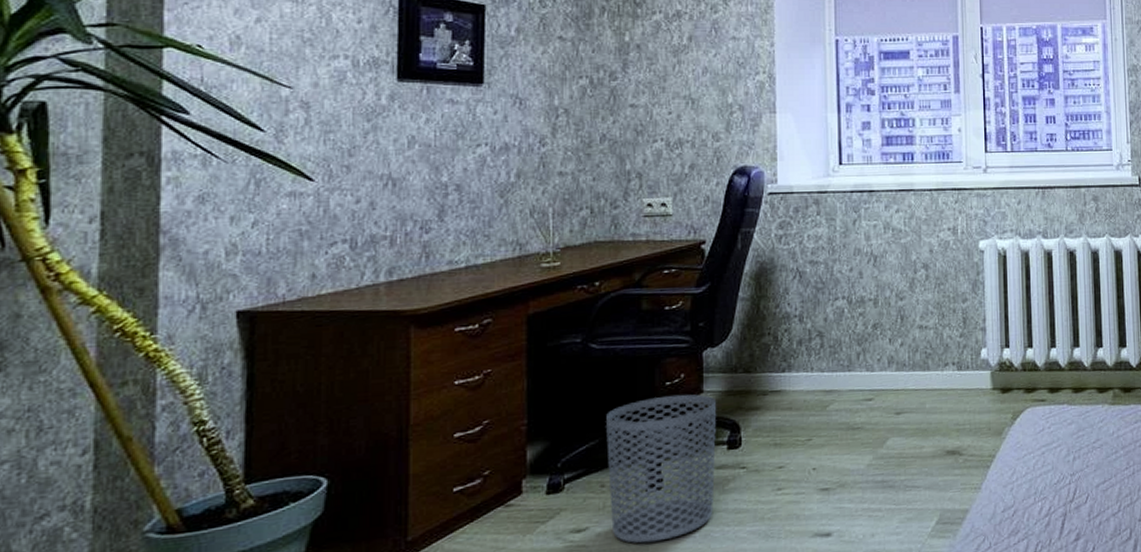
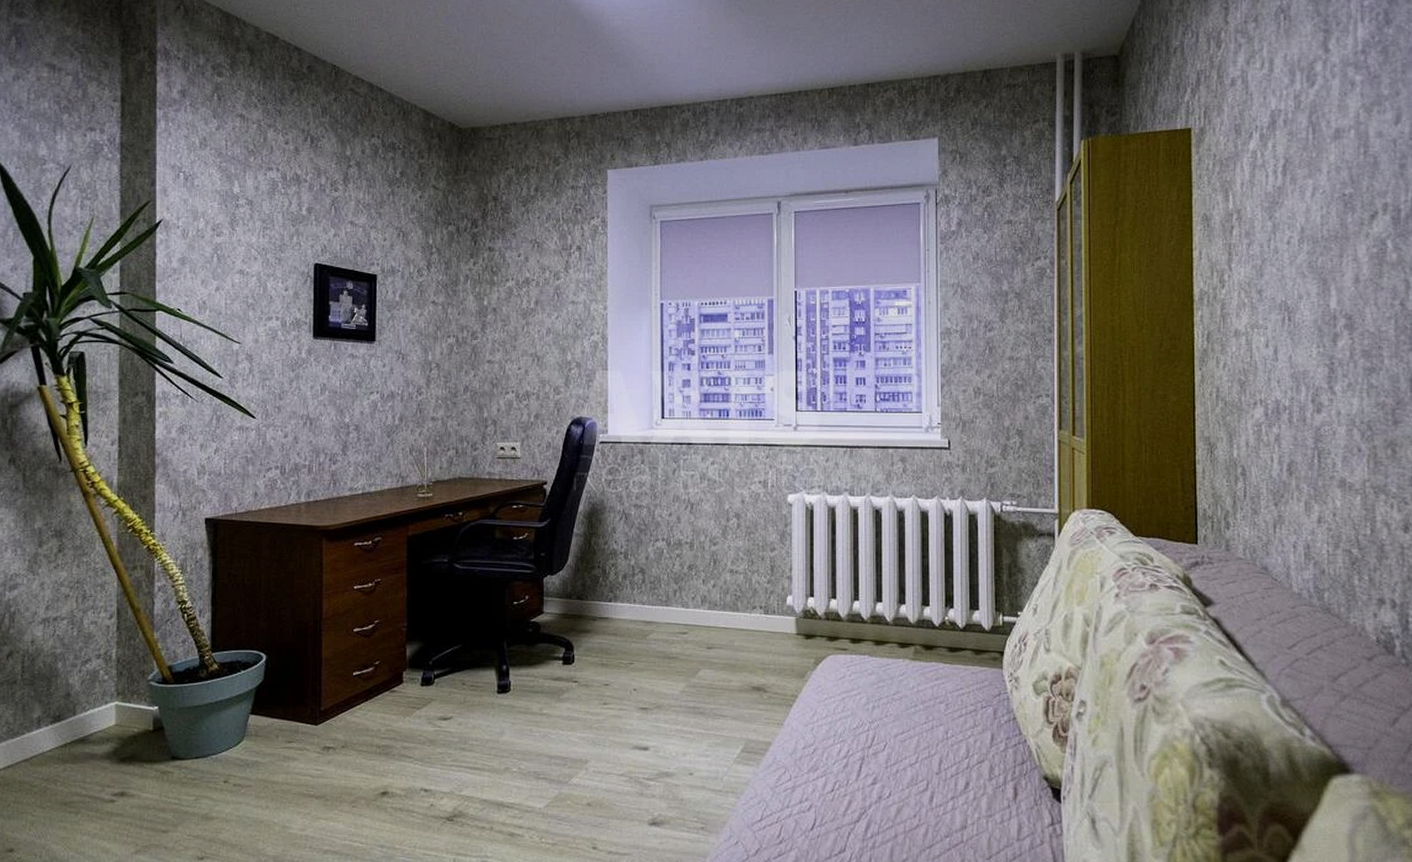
waste bin: present [606,394,717,544] -> none [467,613,555,736]

